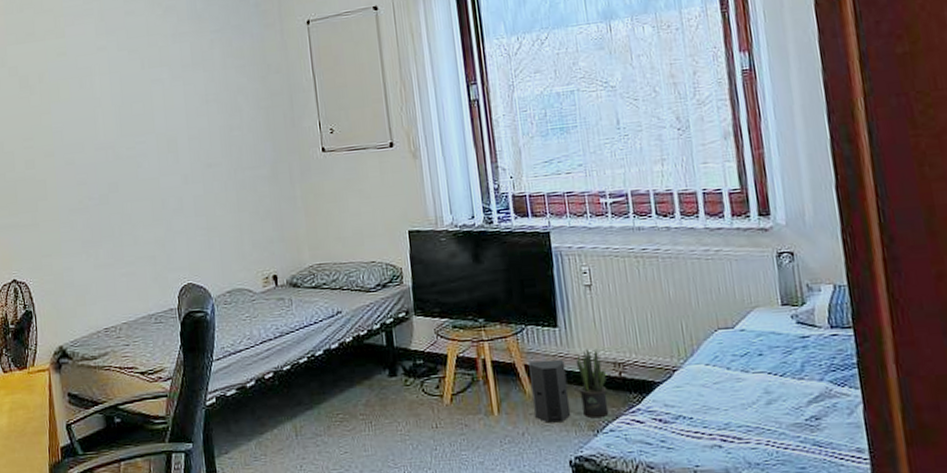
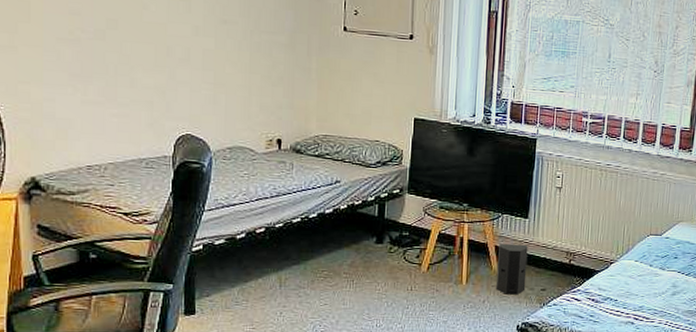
potted plant: present [575,349,609,419] -> none [535,239,559,294]

